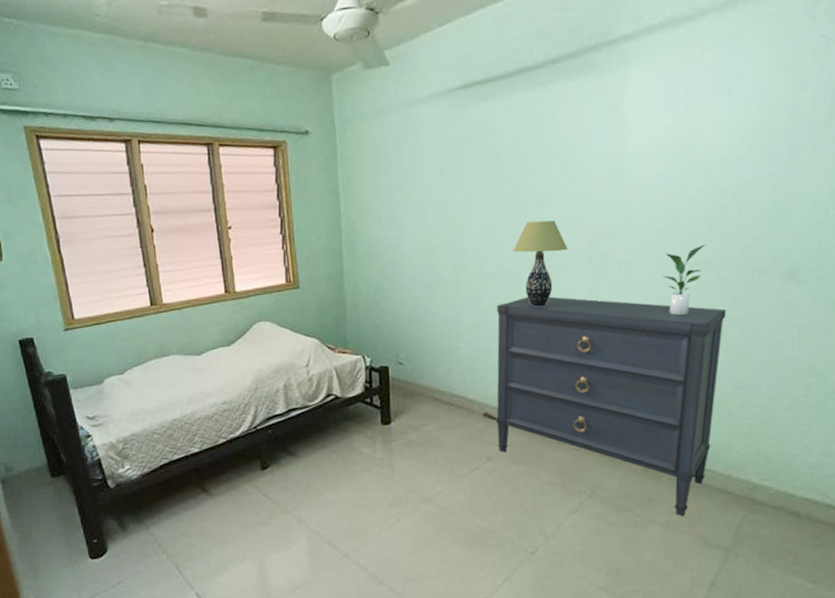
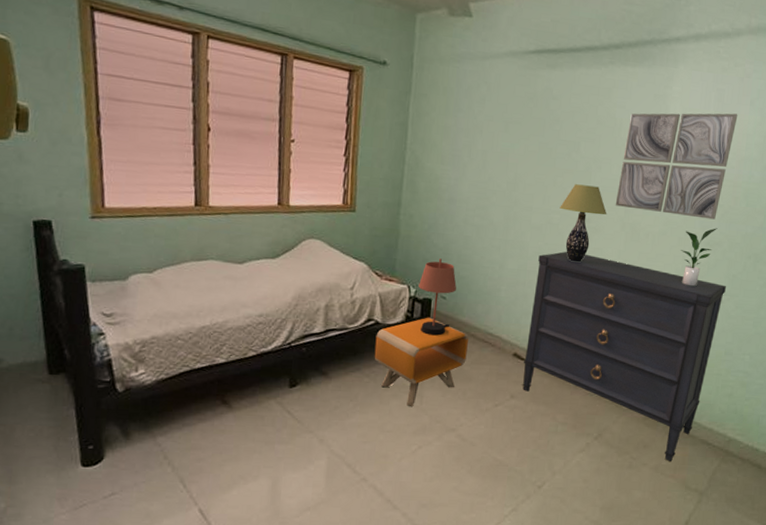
nightstand: none [337,385,434,479] -> present [374,317,469,406]
table lamp: none [373,323,412,404] -> present [418,258,457,336]
wall art: none [576,108,714,239] -> present [615,113,738,220]

